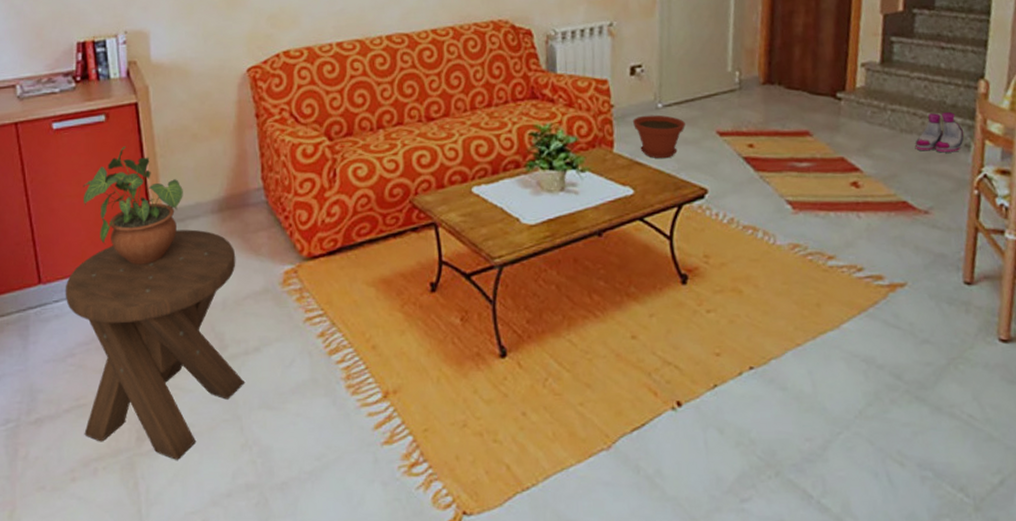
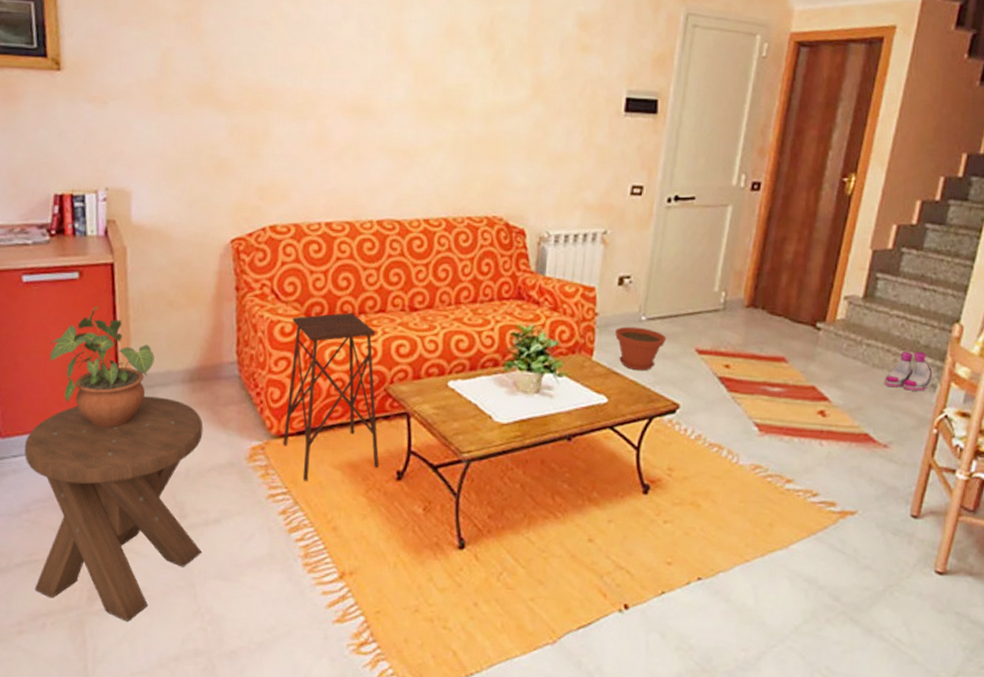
side table: none [313,128,412,301] -> present [283,312,379,481]

